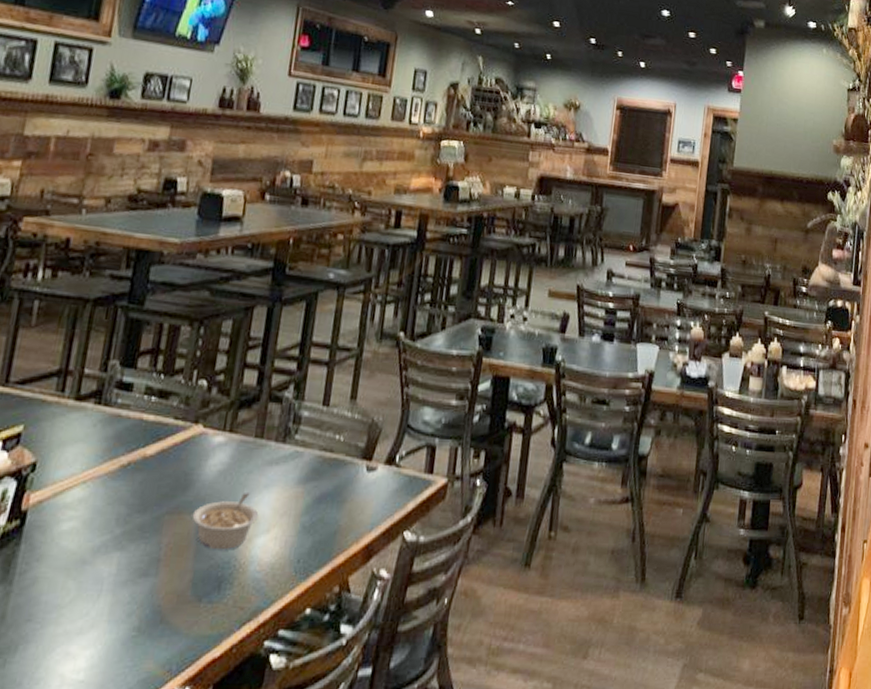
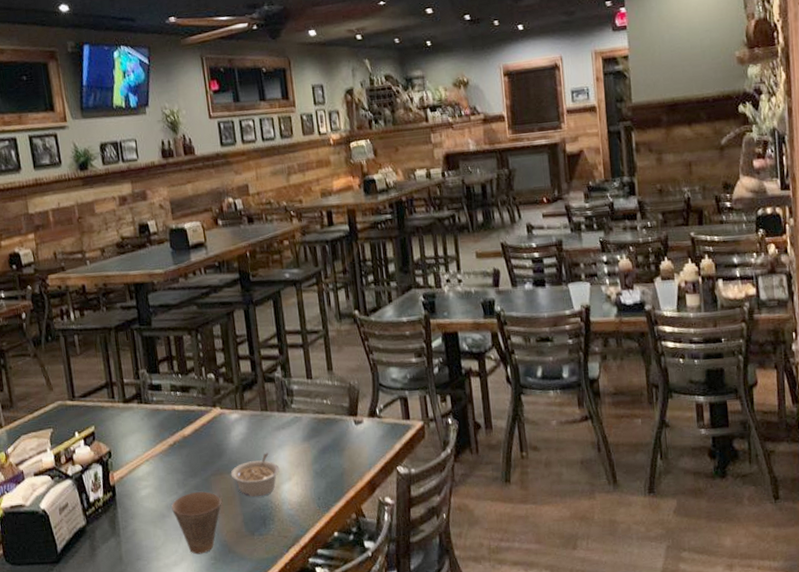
cup: none [98,533,171,621] -> present [171,491,222,555]

